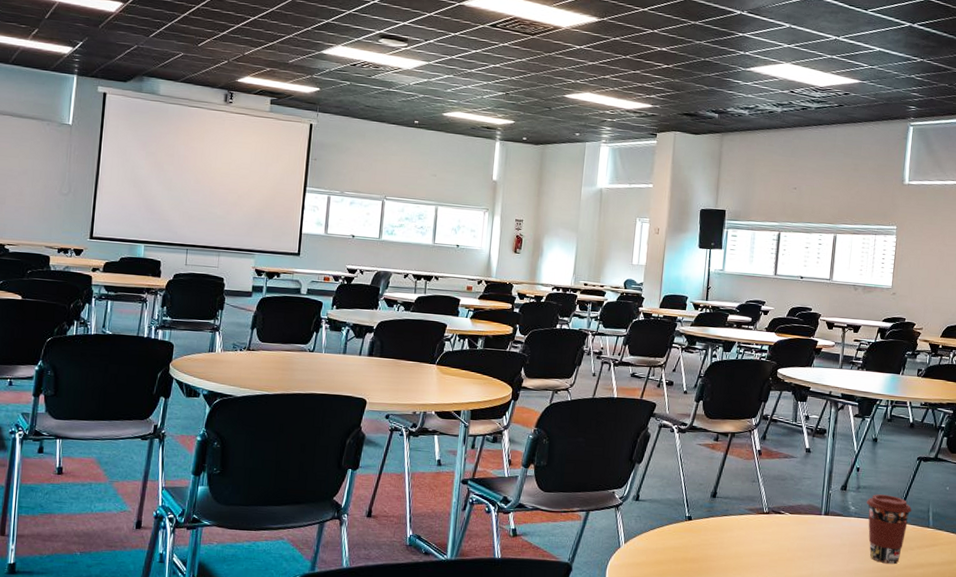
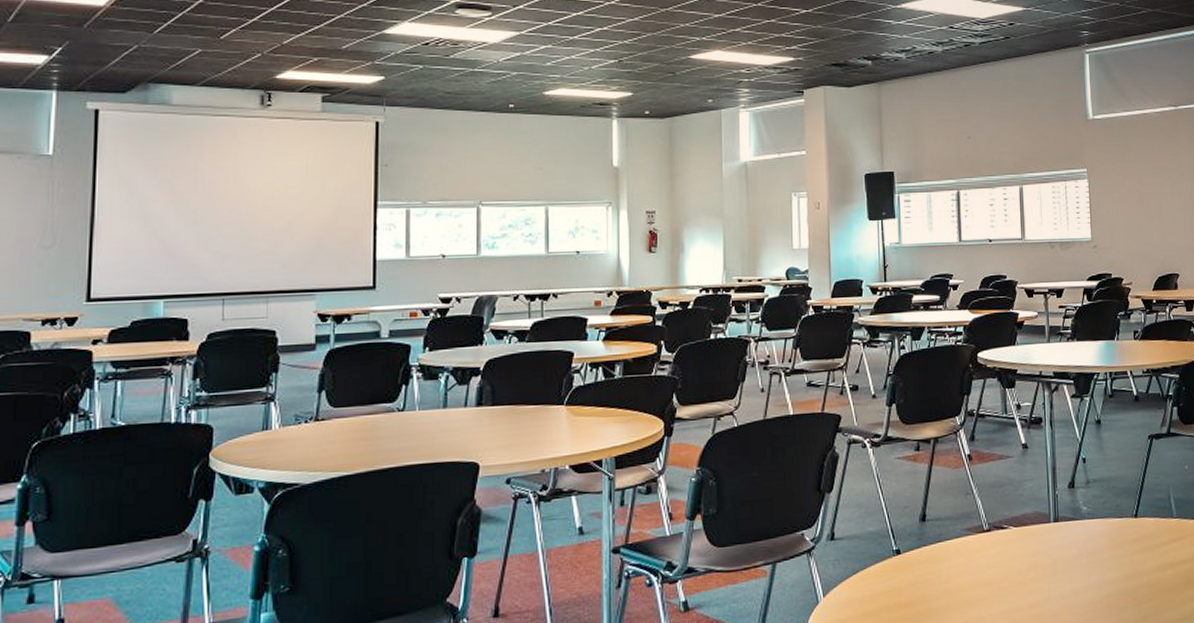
coffee cup: present [866,494,912,565] -> none [1098,485,1151,570]

